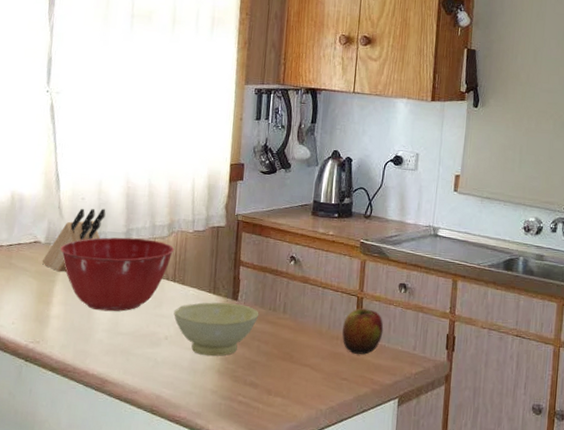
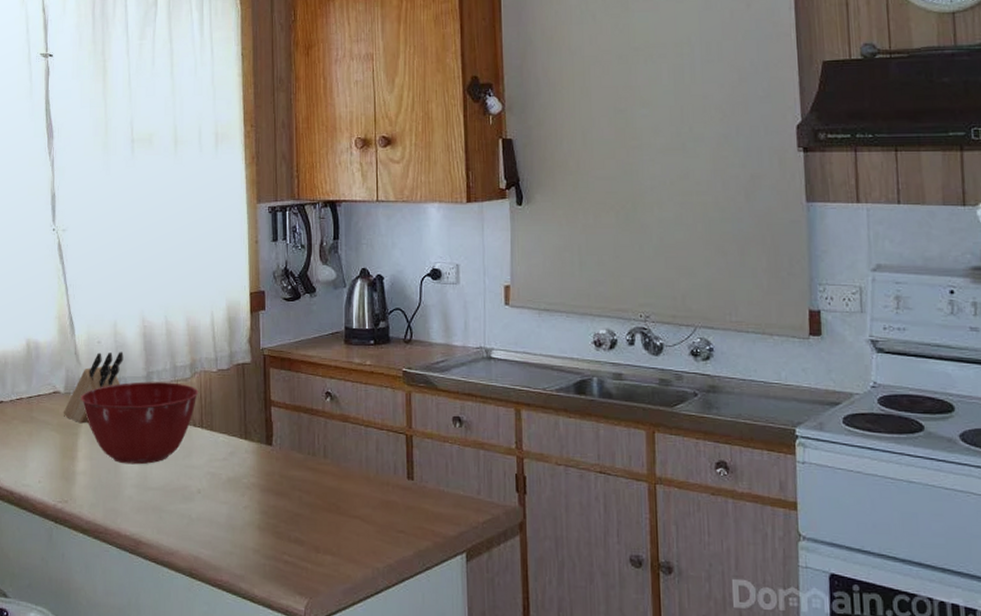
bowl: present [174,302,259,356] -> none [205,449,297,510]
apple: present [342,308,384,355] -> none [393,448,440,502]

